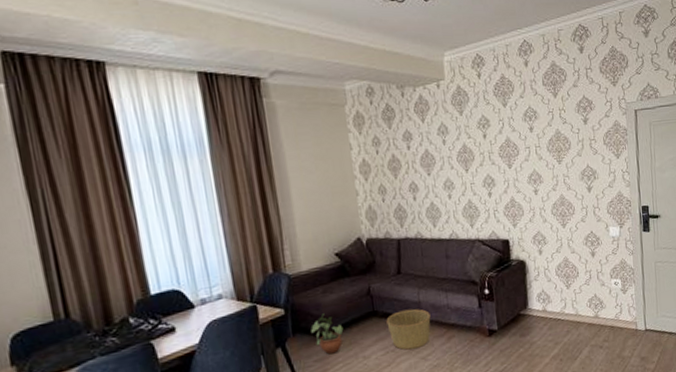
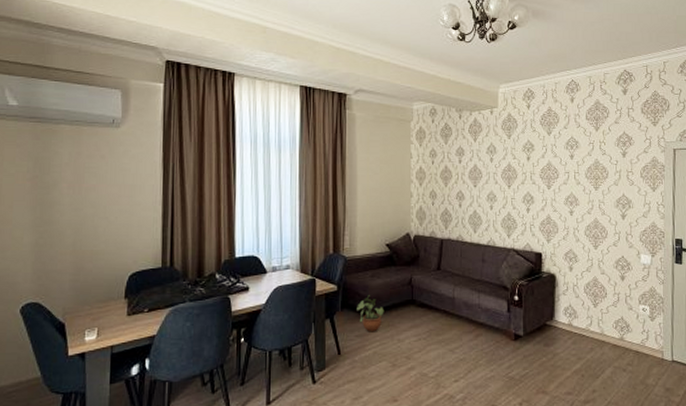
basket: present [386,308,431,350] -> none [422,303,462,340]

